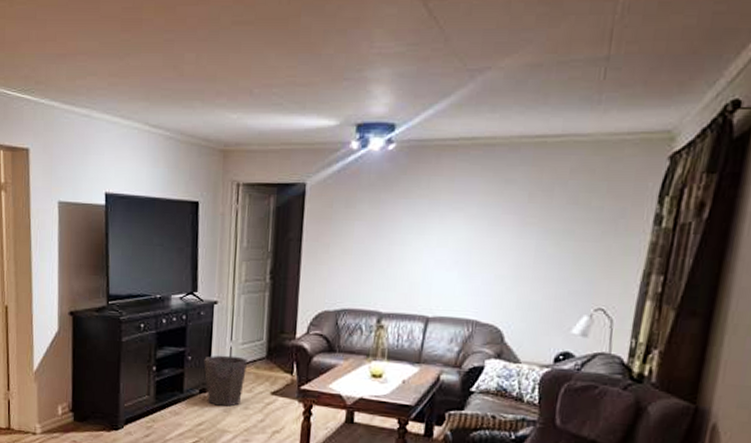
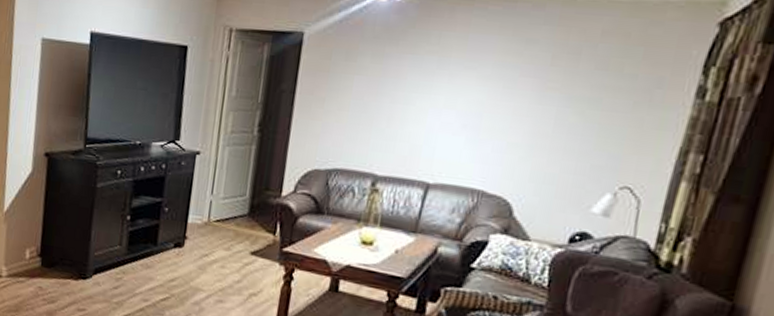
waste bin: present [204,355,248,407] -> none [181,208,229,264]

